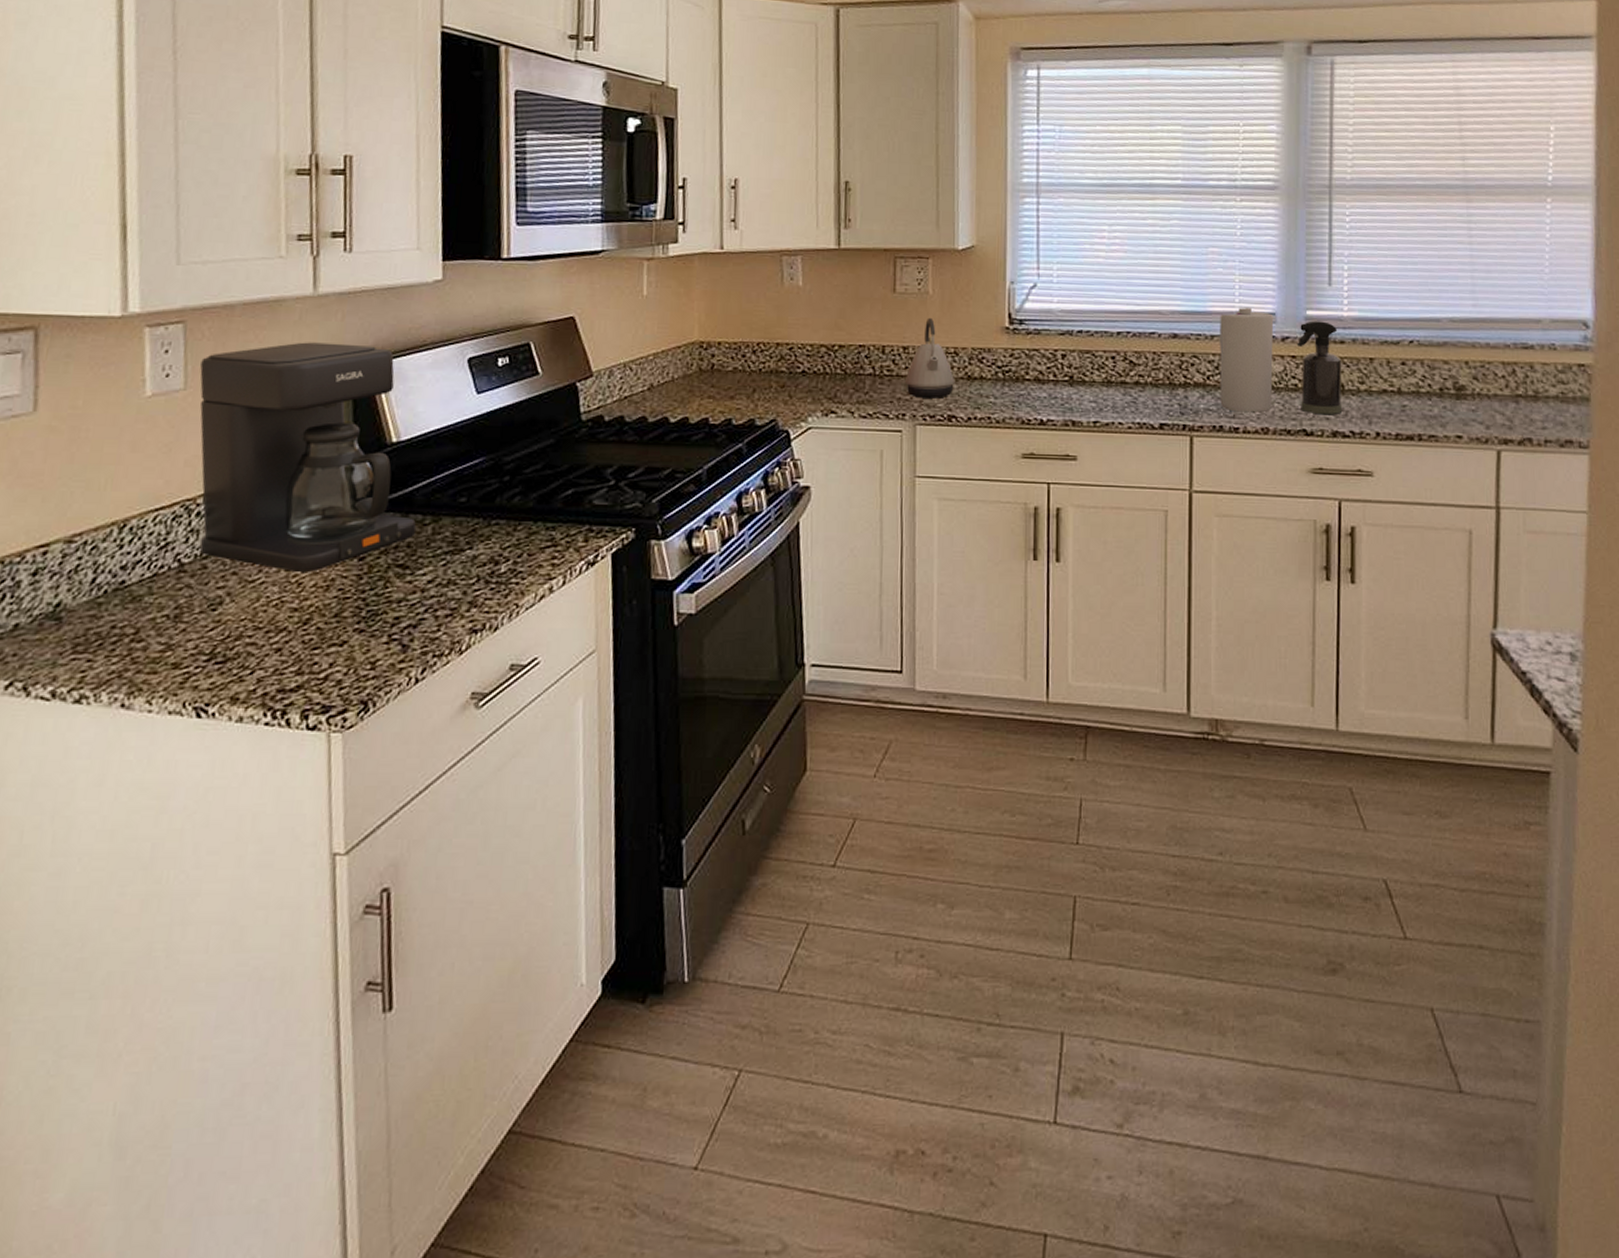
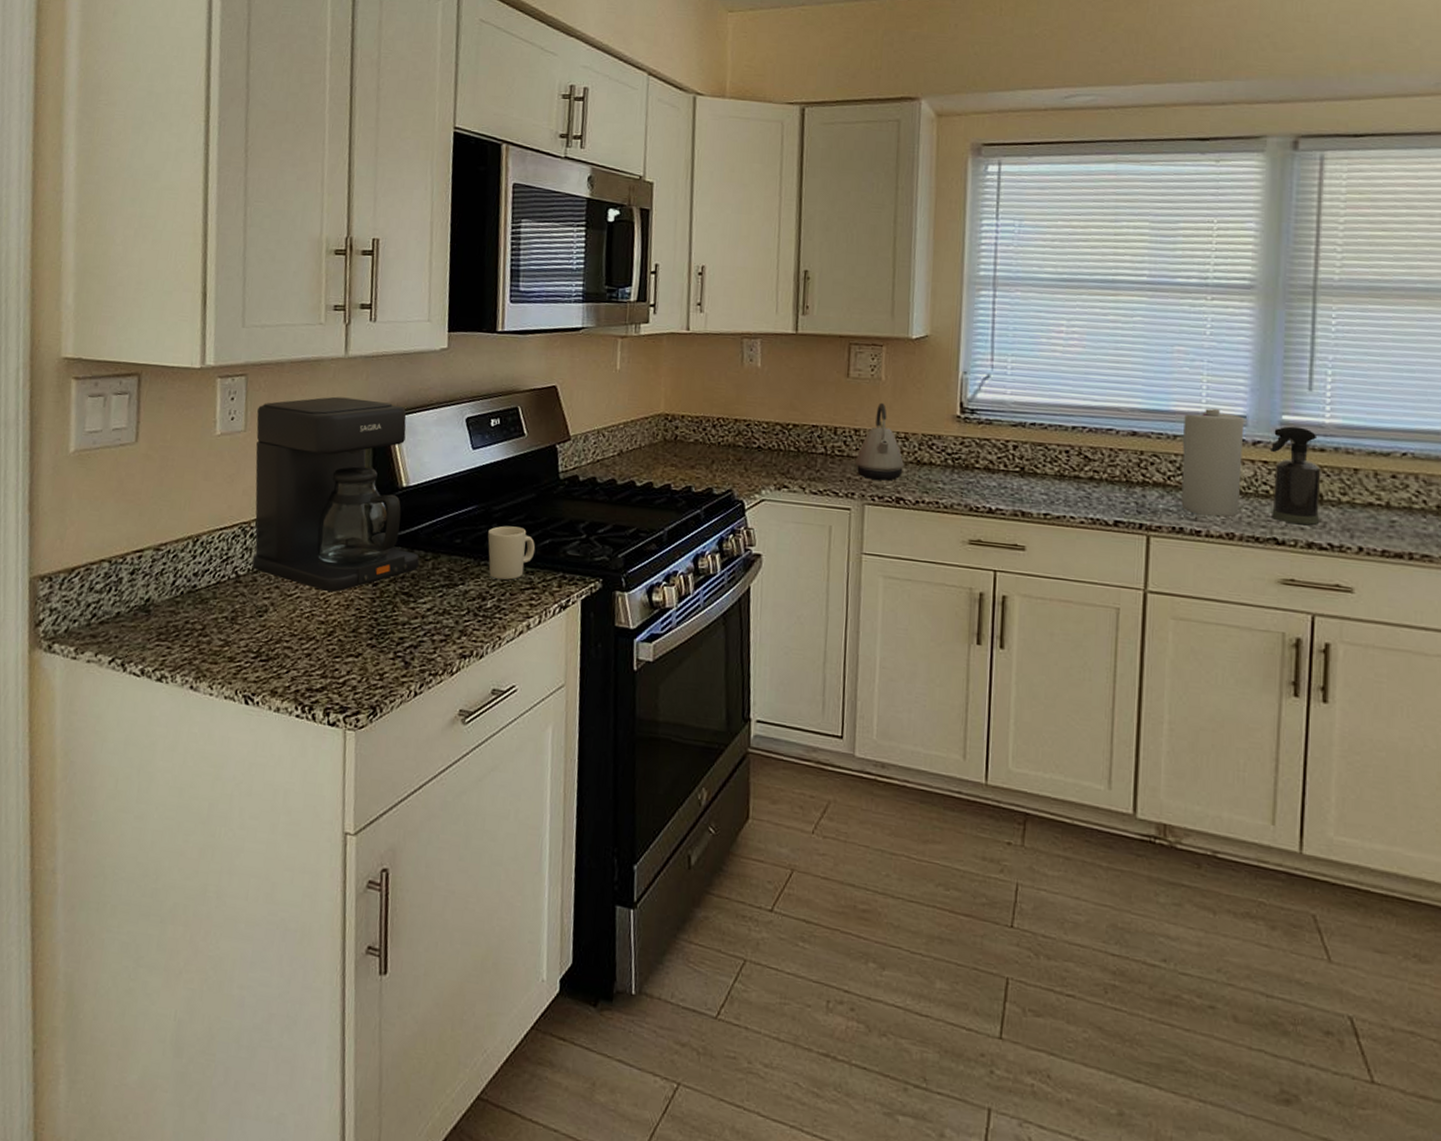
mug: none [498,478,556,540] -> present [487,525,536,581]

